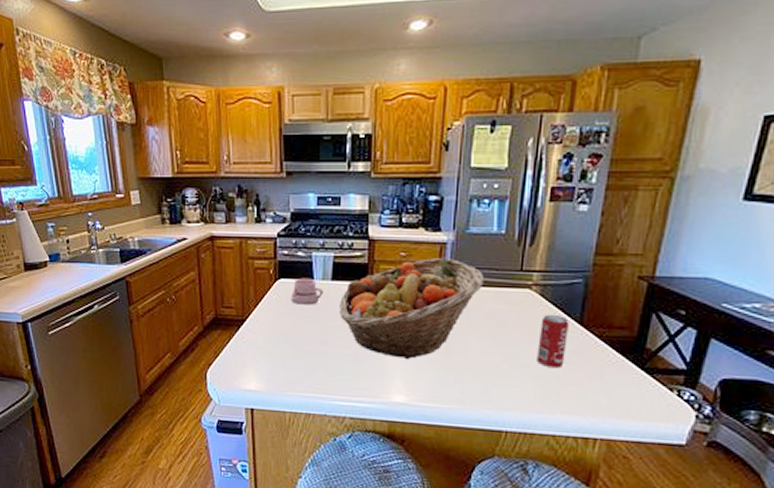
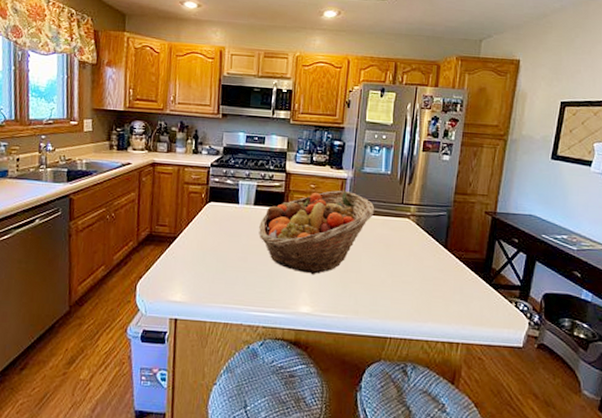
mug: present [291,278,323,305] -> none [218,202,246,226]
beverage can: present [537,314,569,369] -> none [414,239,437,284]

